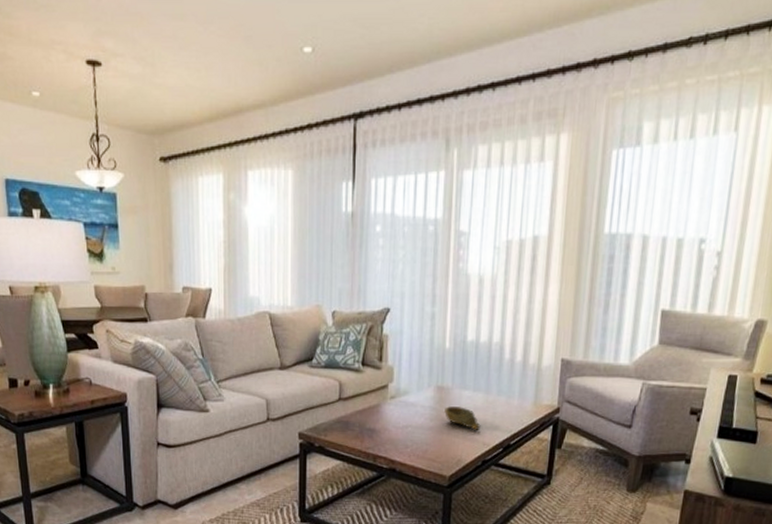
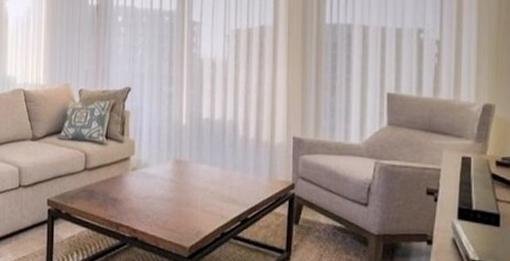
decorative bowl: present [444,405,481,431] -> none [183,178,218,204]

